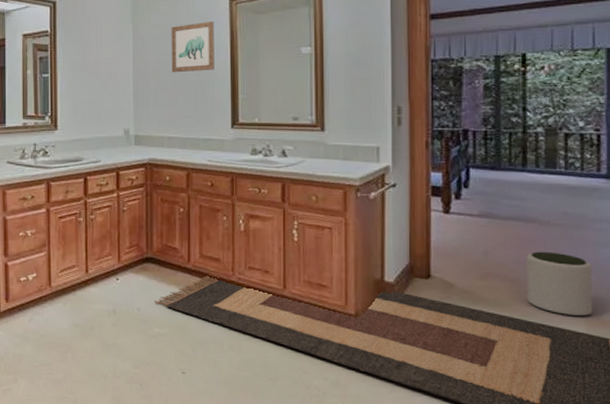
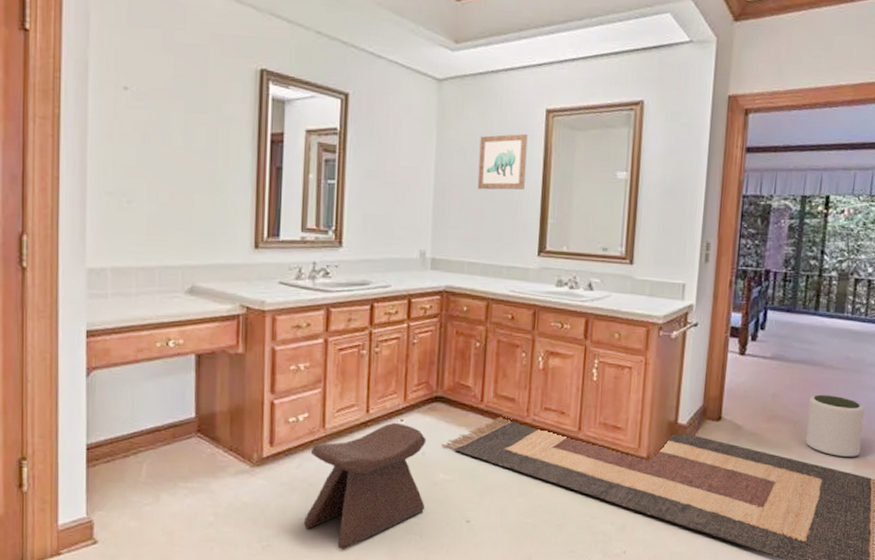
stool: none [37,281,143,396] -> present [303,422,426,550]

